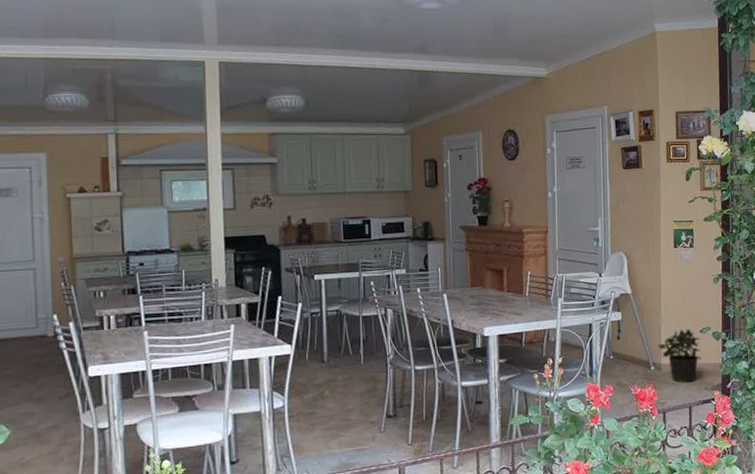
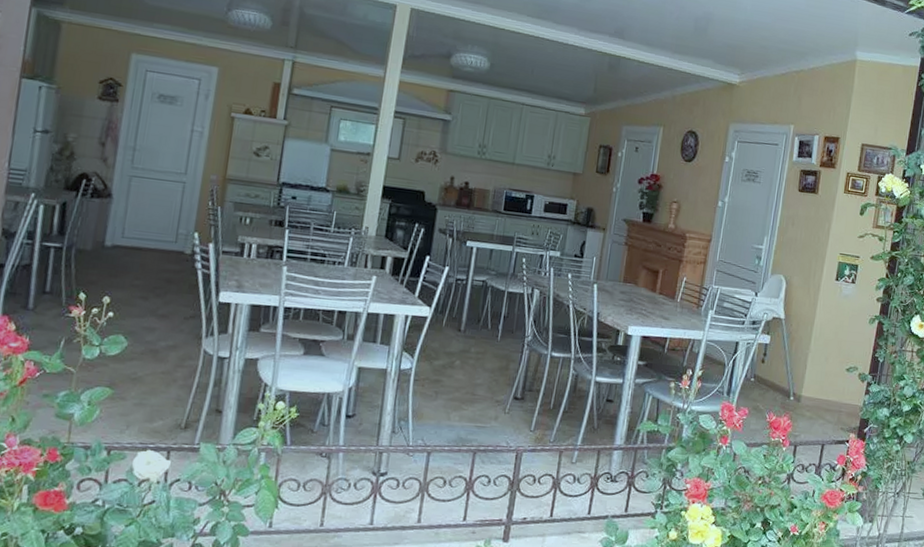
potted plant: present [657,329,701,383] -> none [801,364,845,420]

